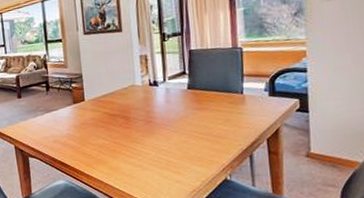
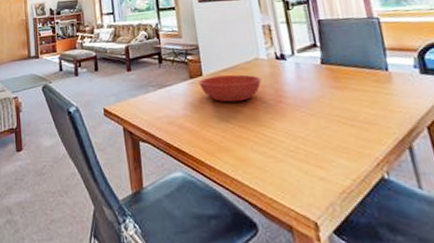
bowl: none [81,99,136,123] -> present [198,74,262,102]

